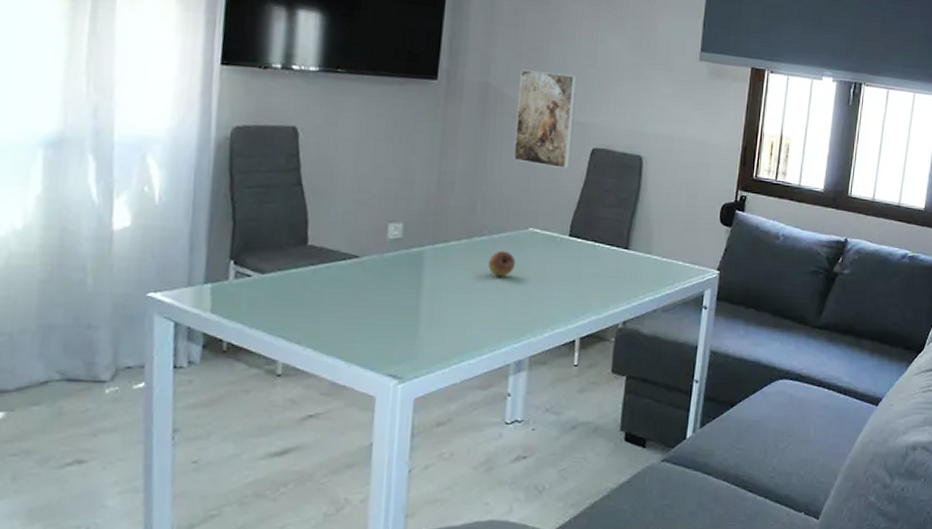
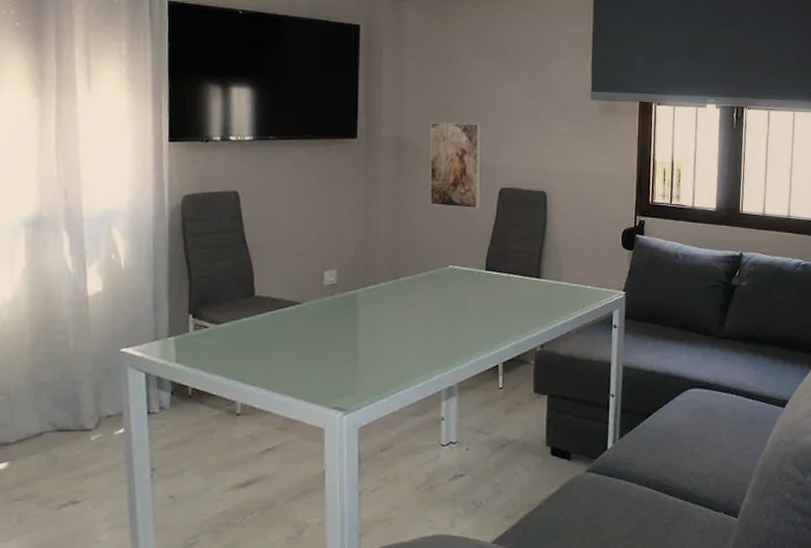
fruit: present [487,251,516,277] -> none [414,288,439,312]

